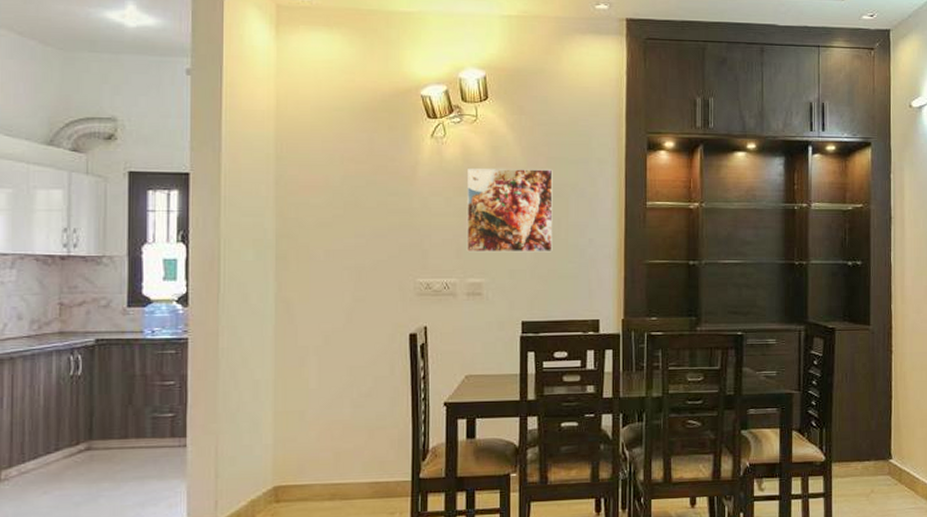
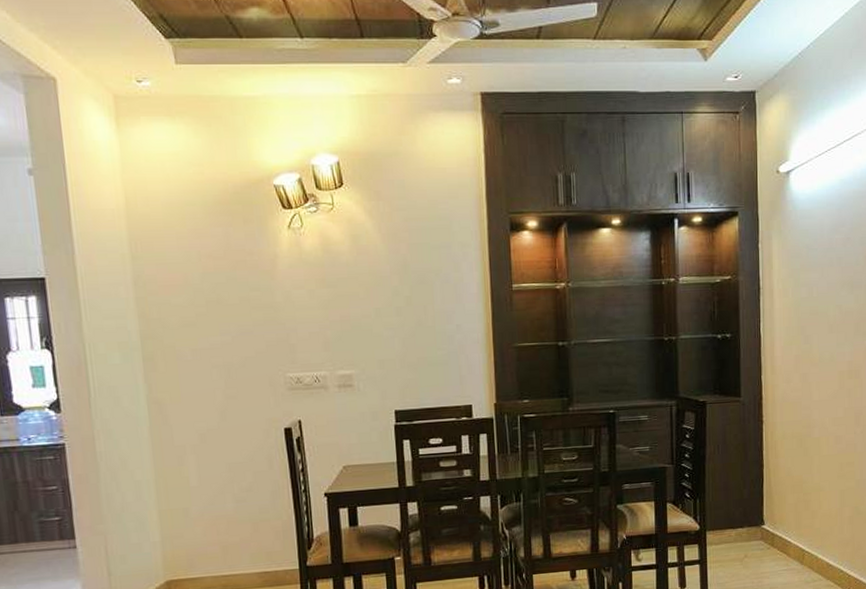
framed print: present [466,167,553,253] -> none [328,256,421,345]

